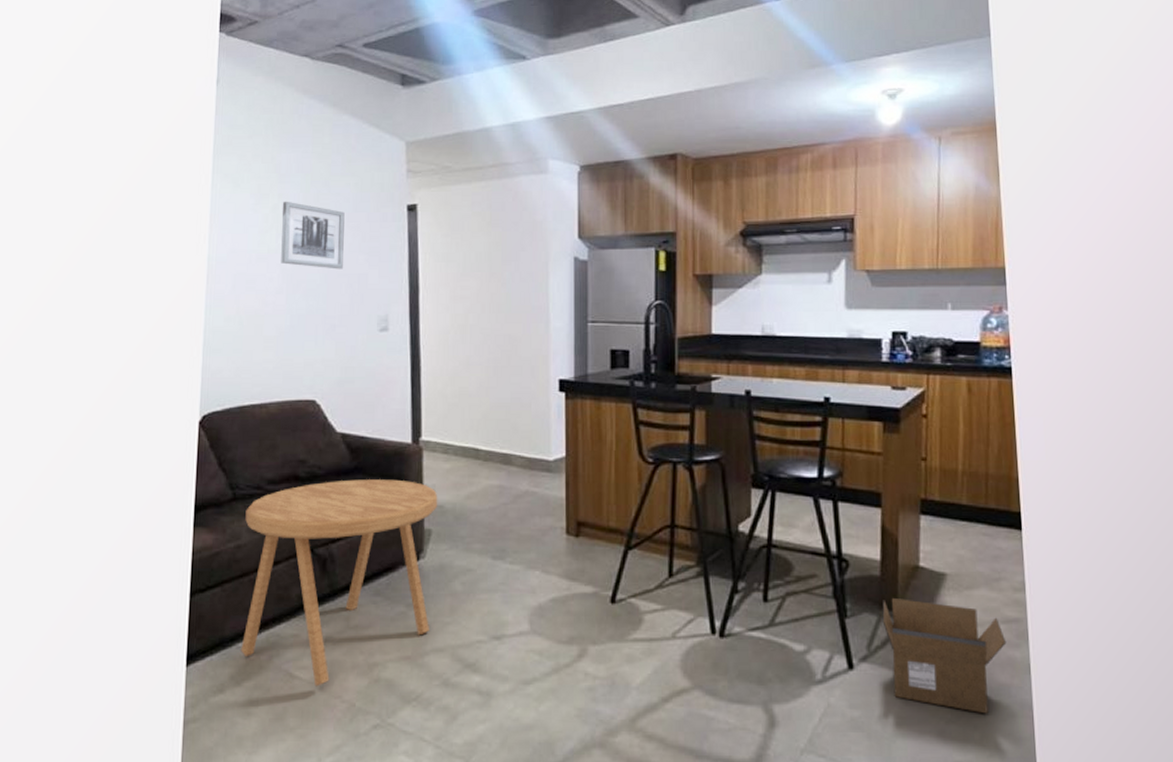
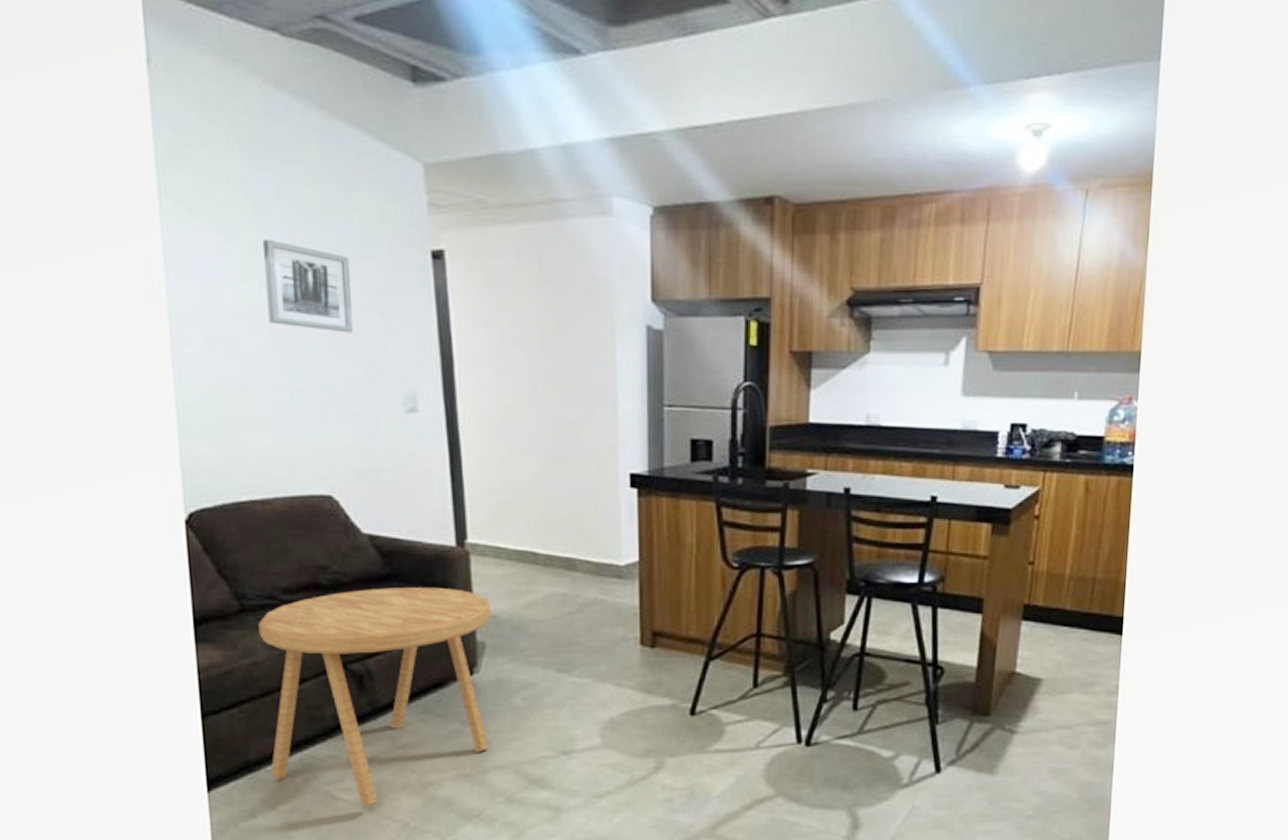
cardboard box: present [882,597,1007,714] -> none [973,703,1094,810]

